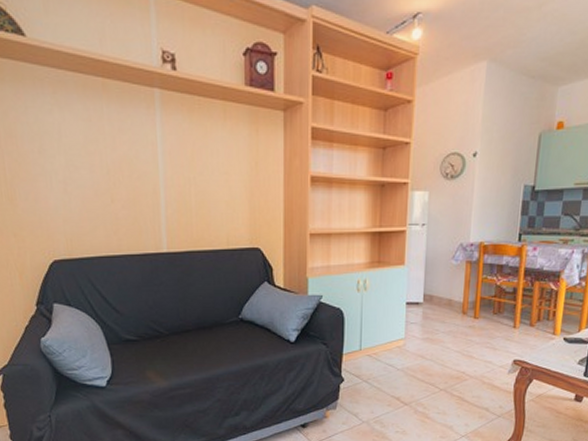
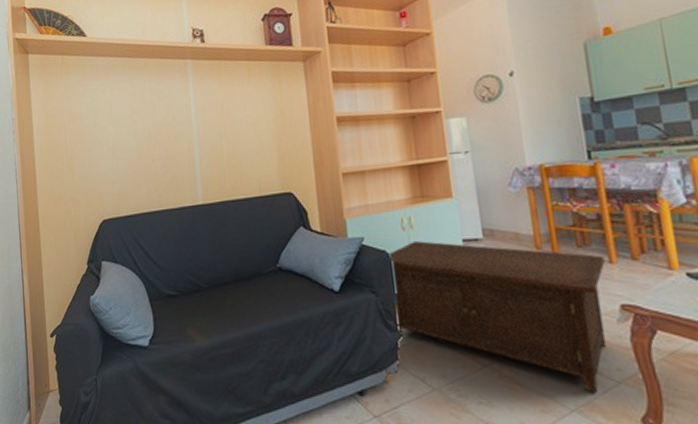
cabinet: none [340,302,512,424] -> present [387,241,607,394]

